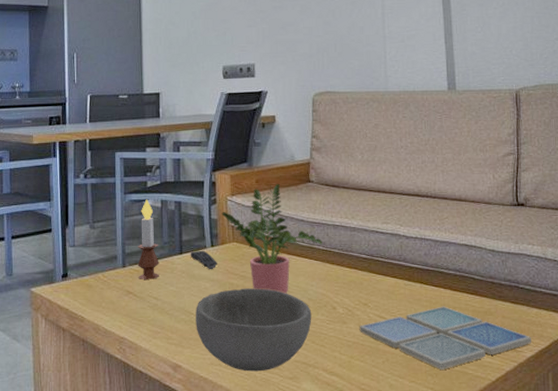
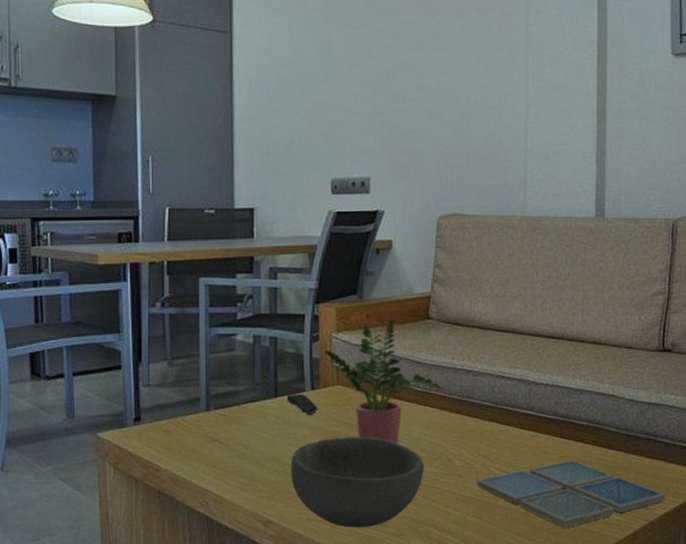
candle: present [137,199,159,279] -> none [224,334,250,425]

